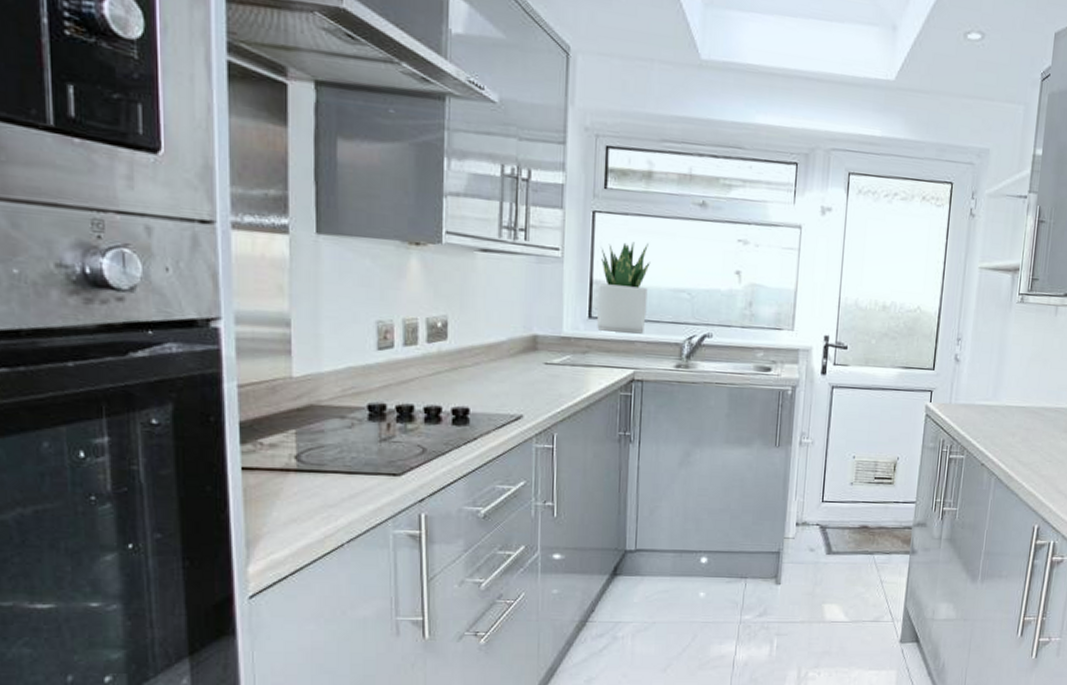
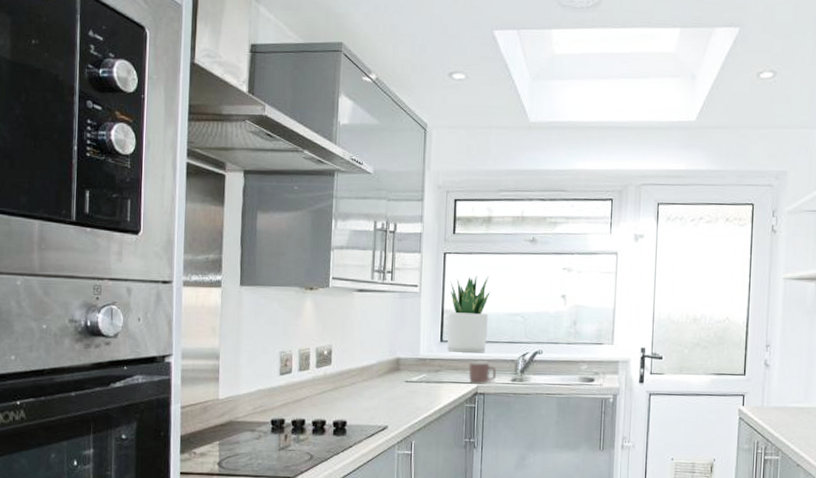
mug: none [623,343,658,370] -> present [468,361,497,384]

